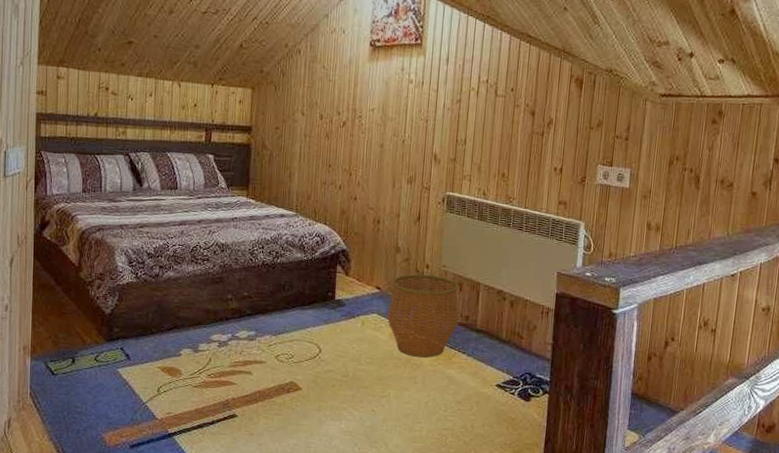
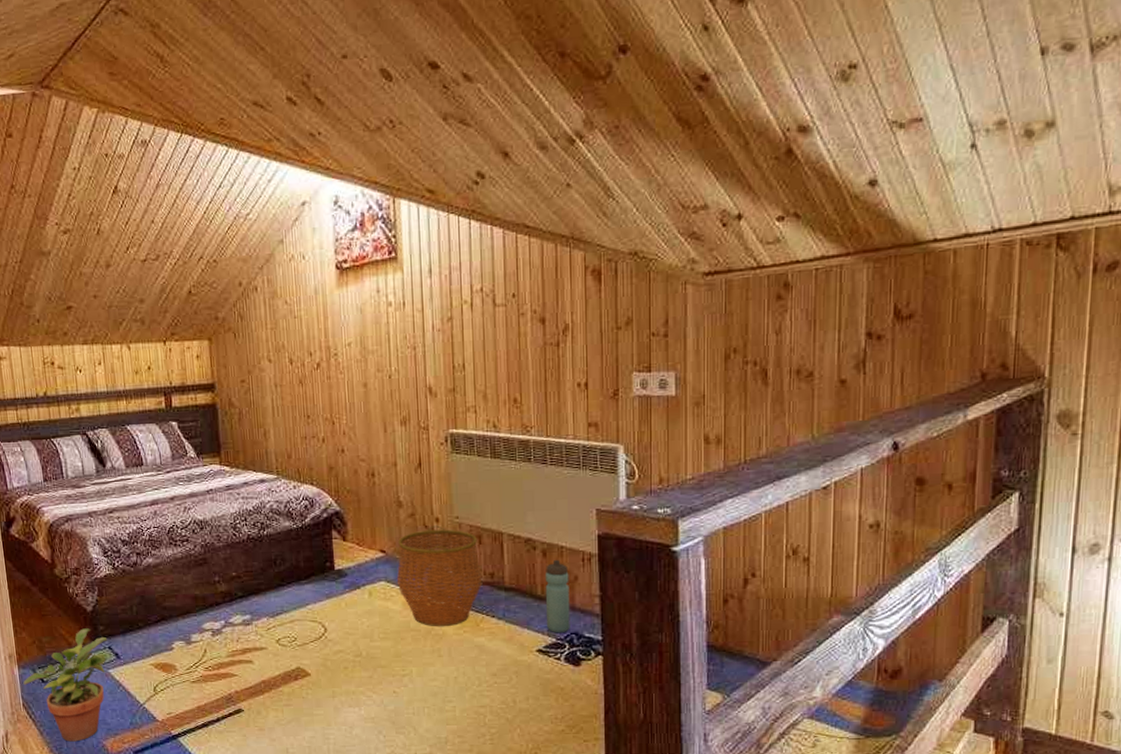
potted plant: none [33,329,121,432] -> present [23,628,108,742]
water bottle: none [506,310,530,373] -> present [545,559,570,633]

